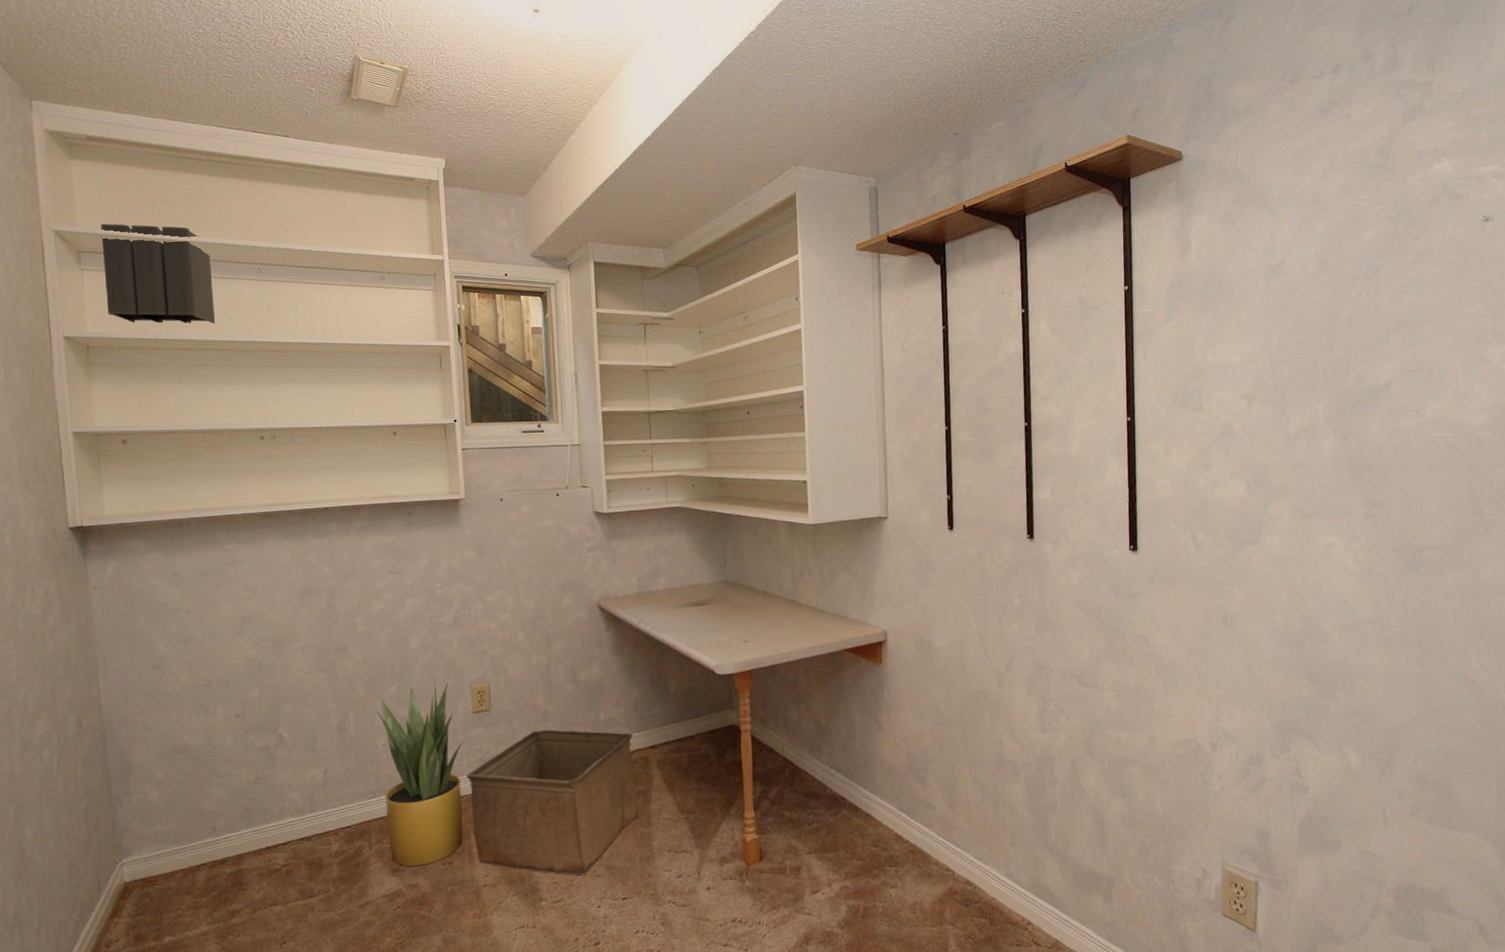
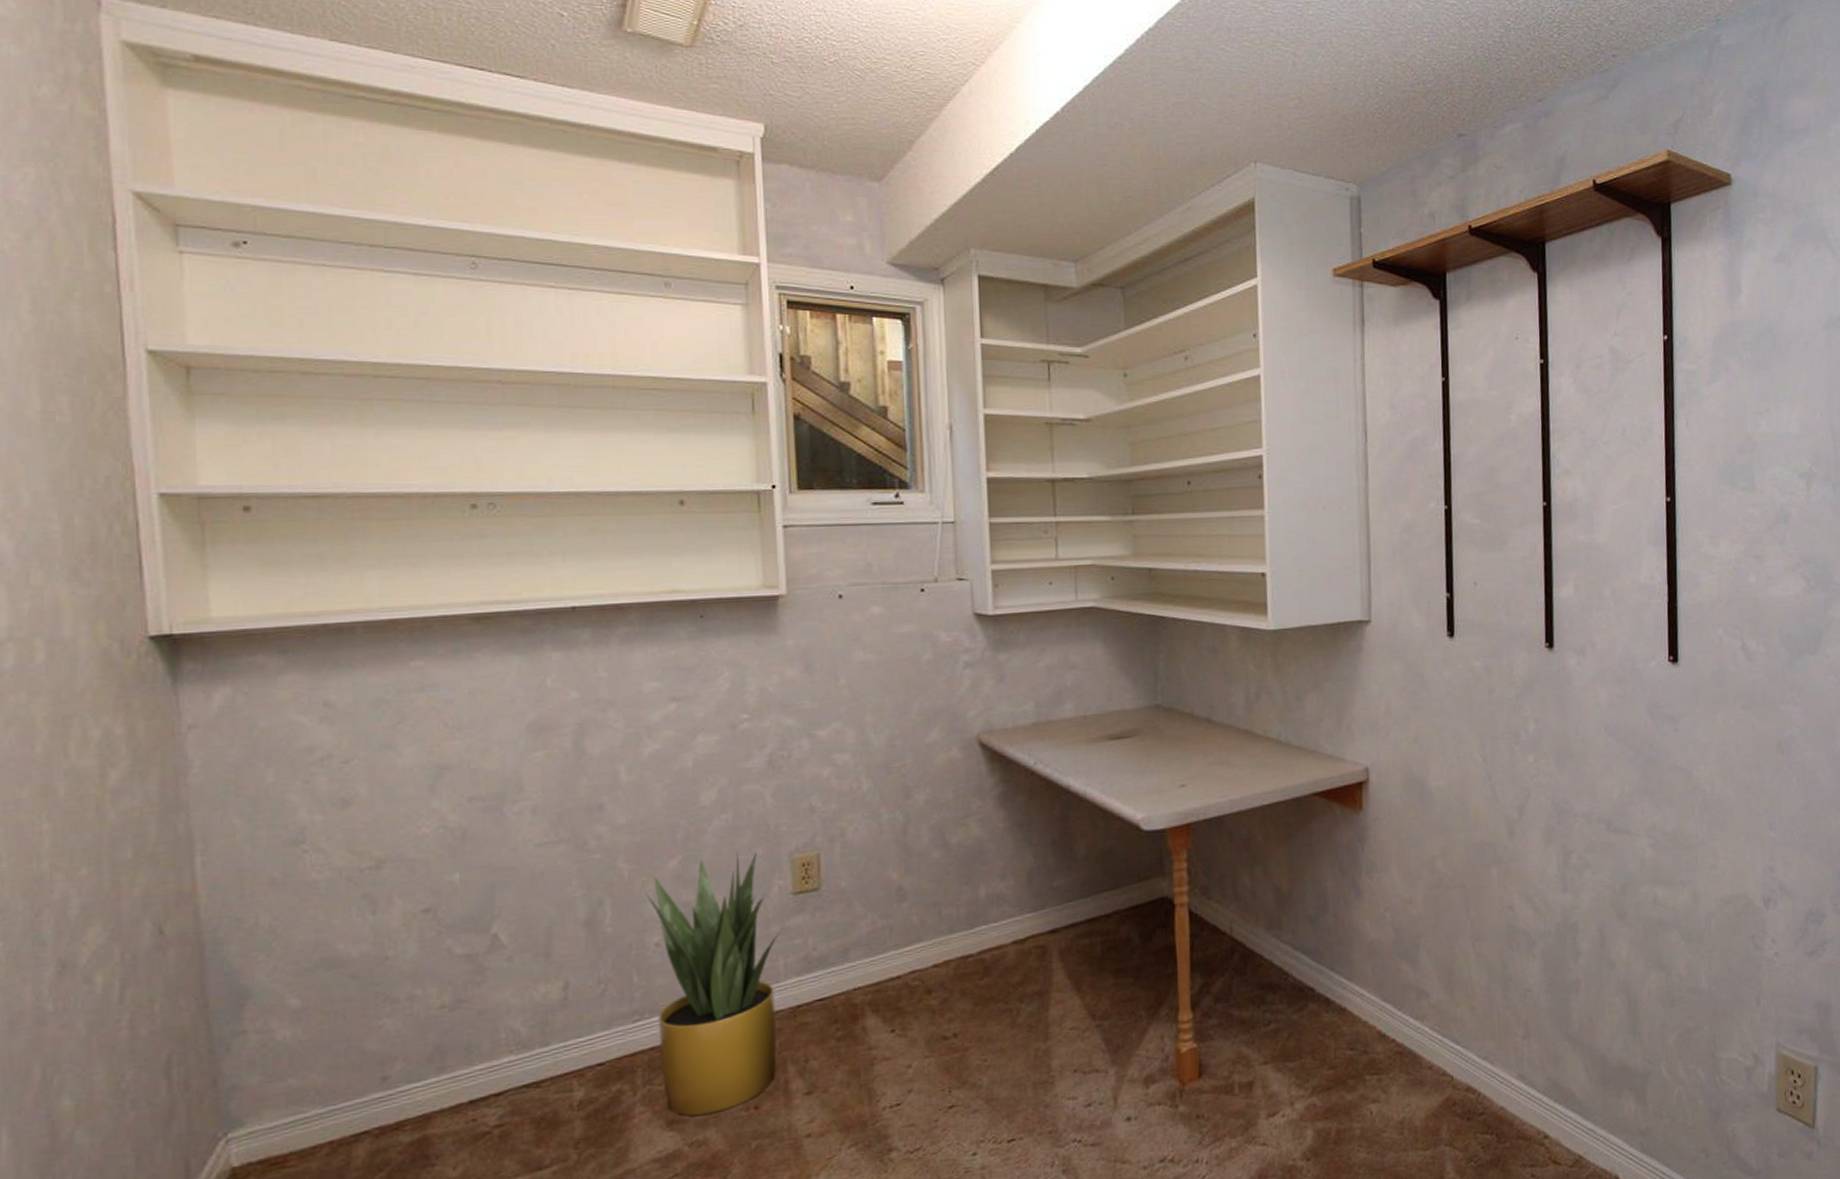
books: present [101,223,216,324] -> none [215,185,402,340]
storage bin: present [466,730,640,875] -> none [782,913,1034,1113]

